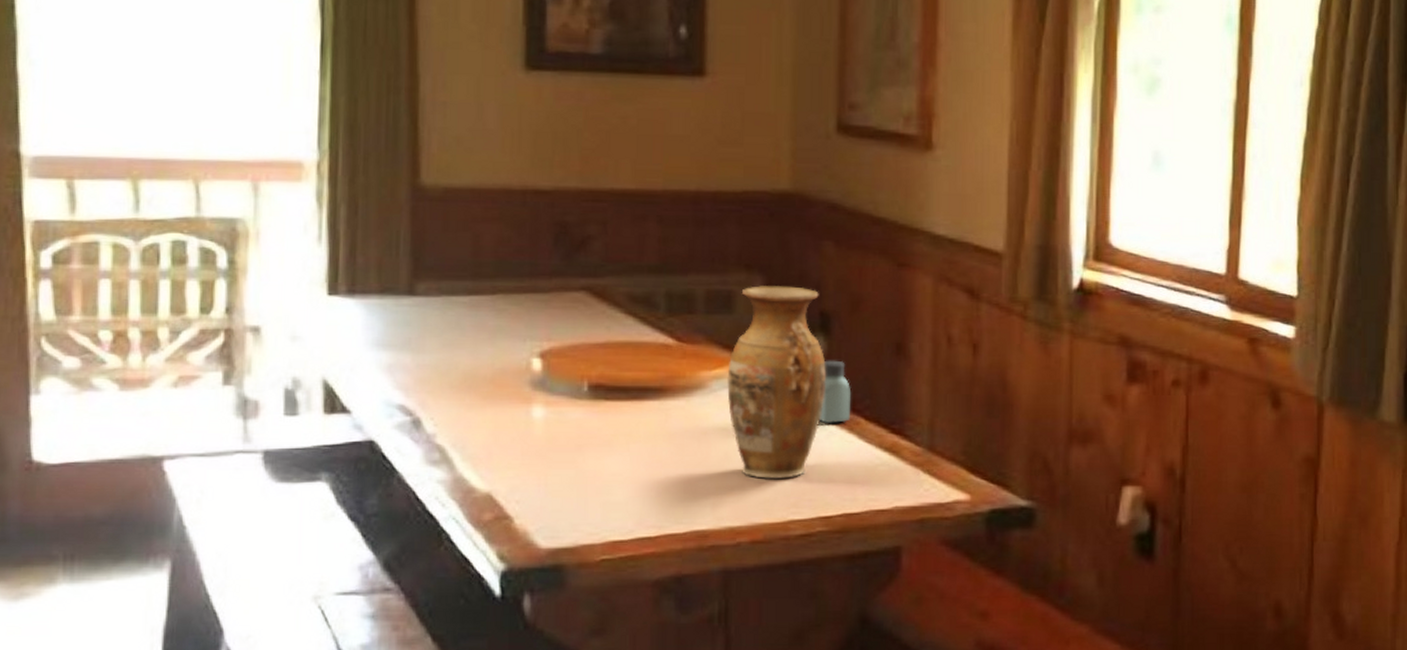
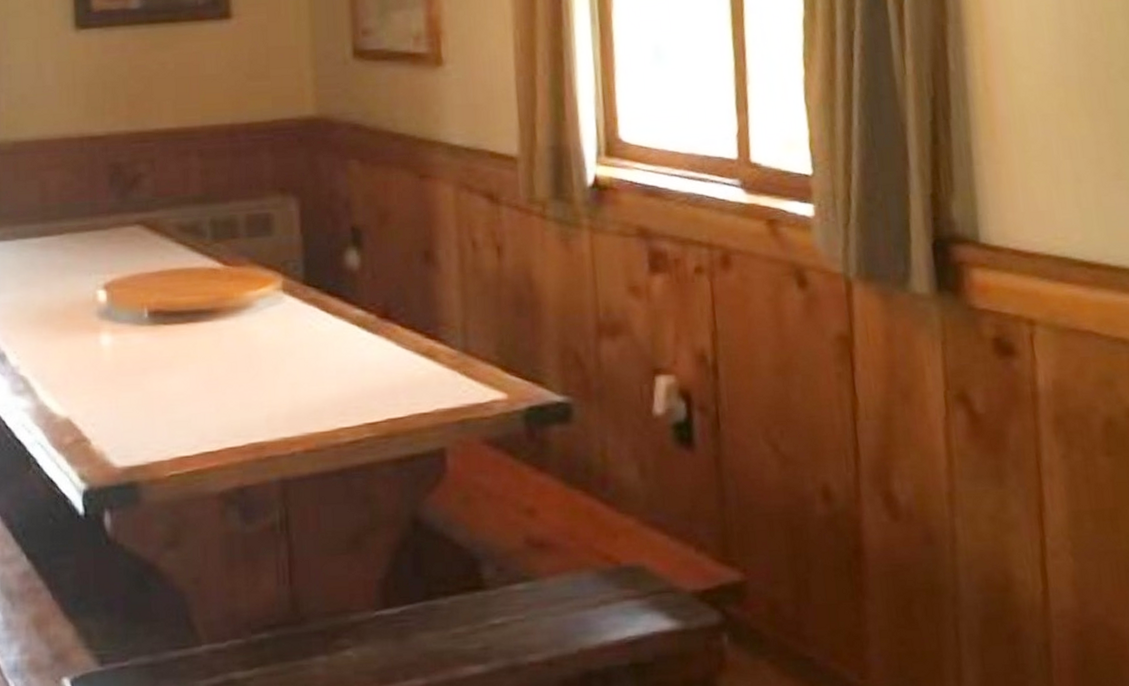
vase: present [727,286,826,479] -> none [271,205,362,390]
saltshaker: present [820,360,852,424] -> none [358,272,387,333]

